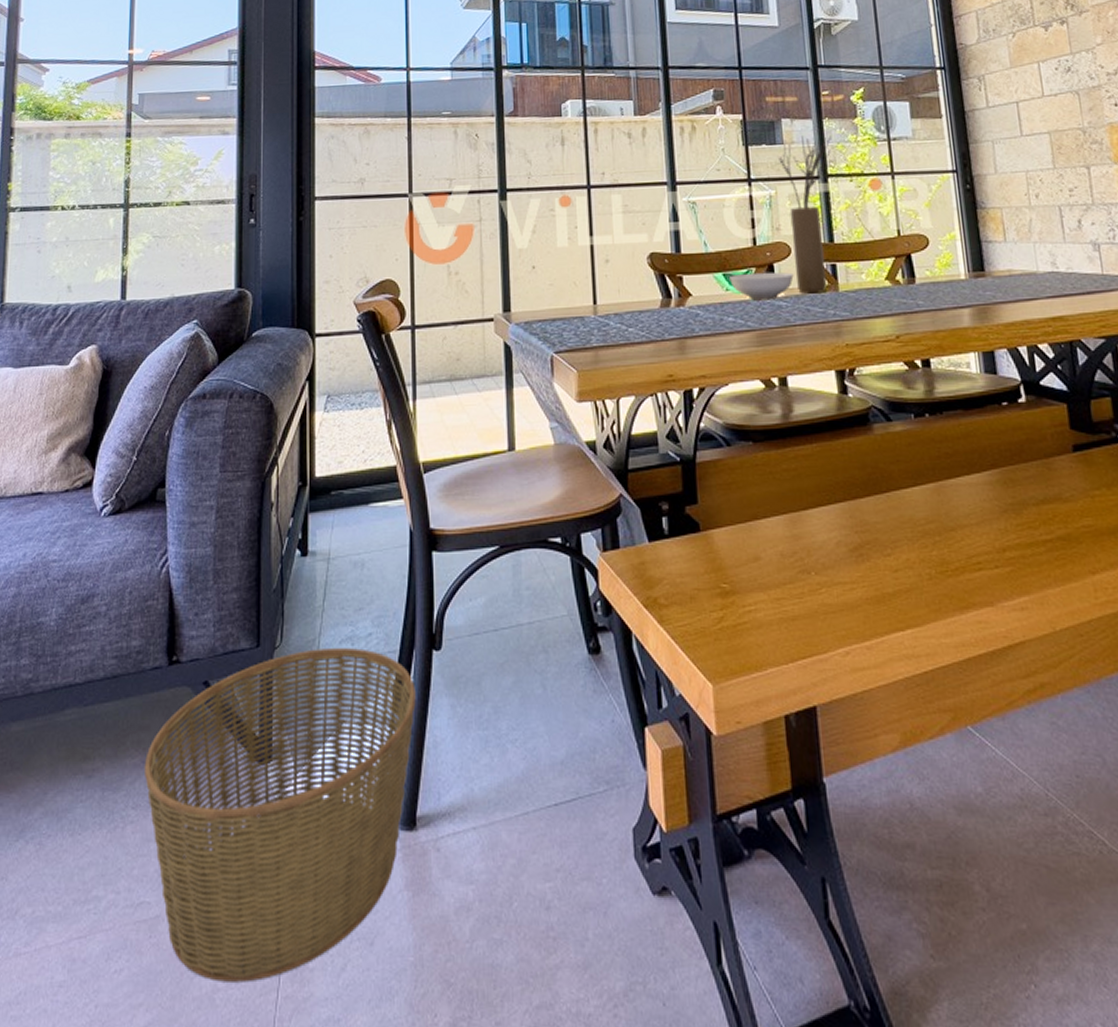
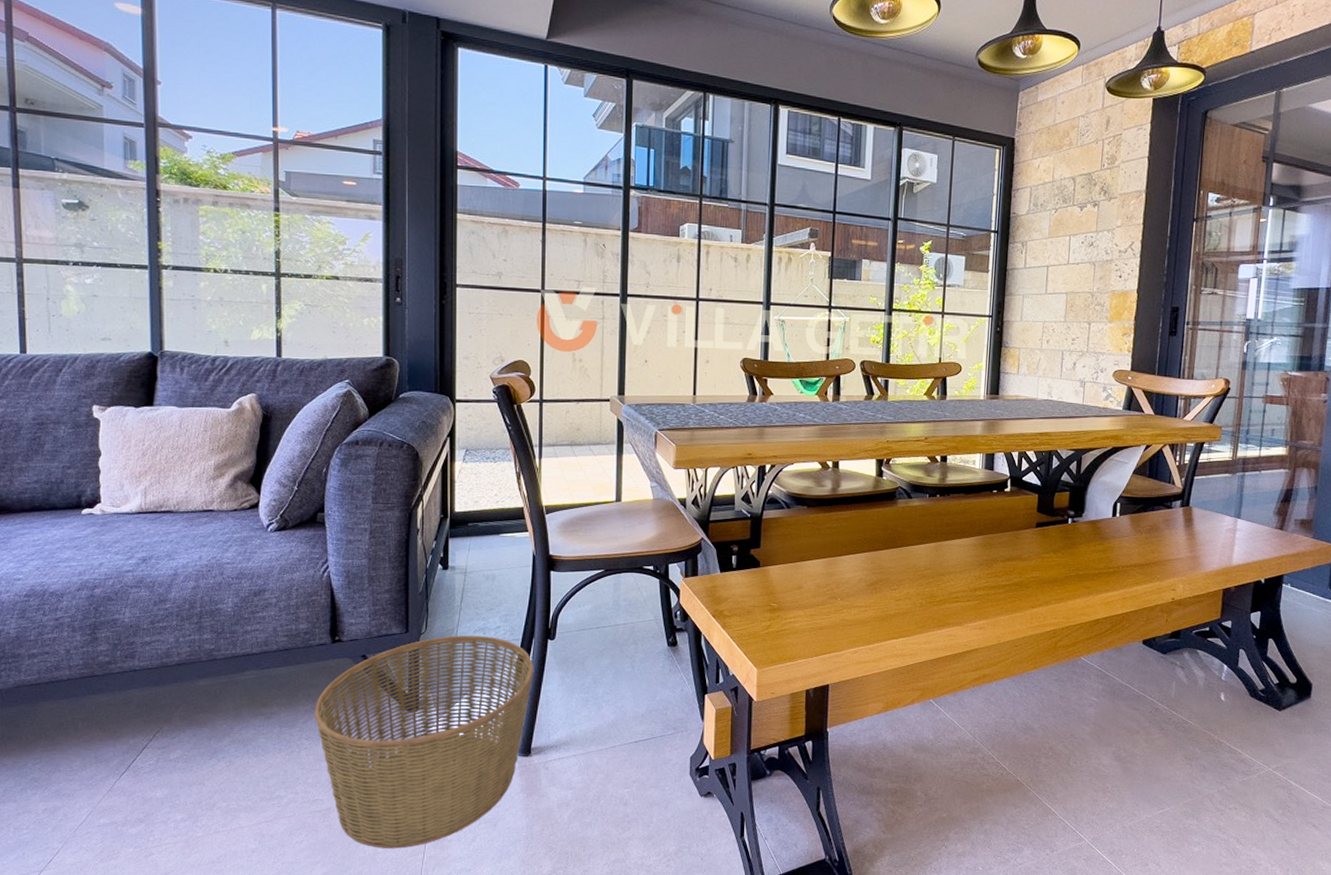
bowl: present [730,272,794,299] -> none [804,381,855,402]
vase: present [779,136,831,294] -> none [856,275,900,401]

